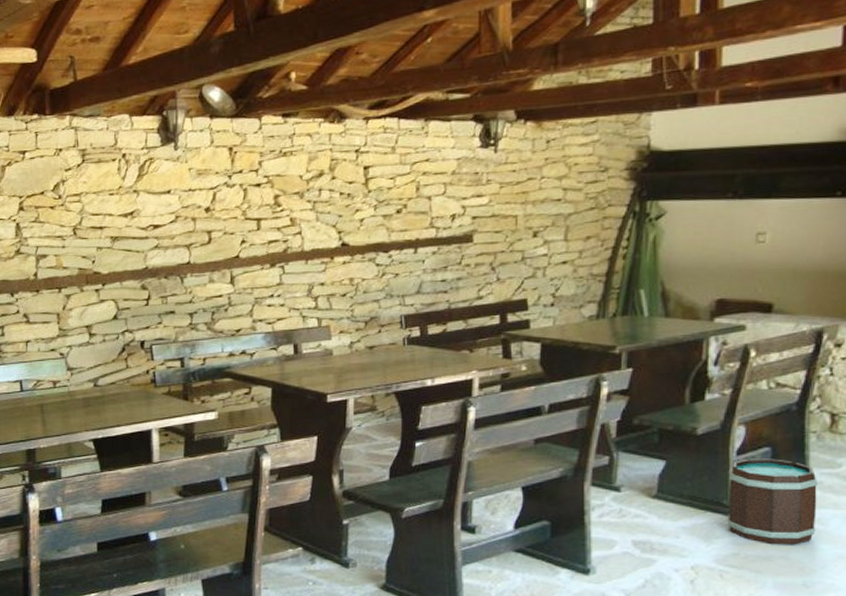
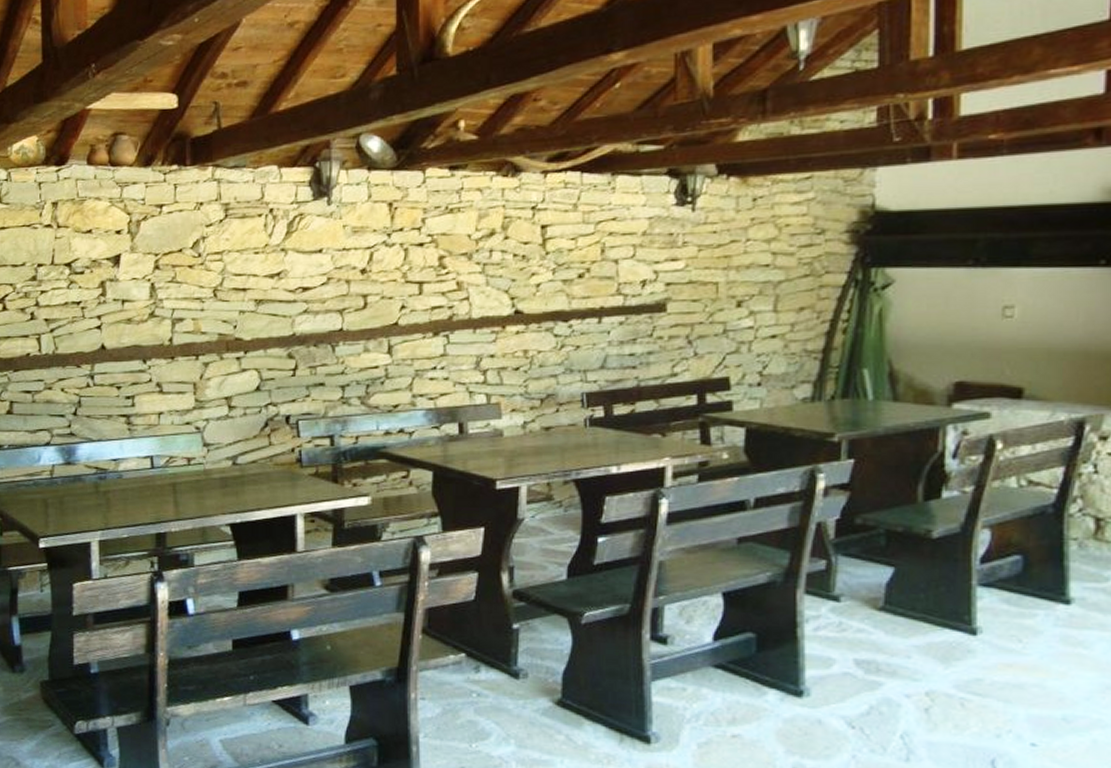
bucket: present [727,458,819,545] -> none [969,568,1081,672]

